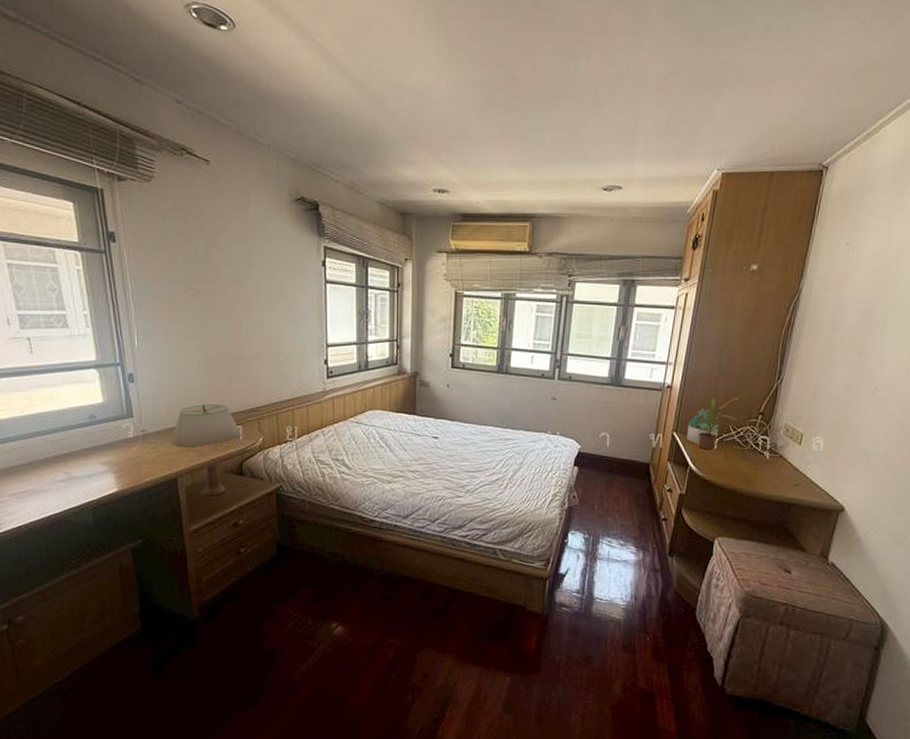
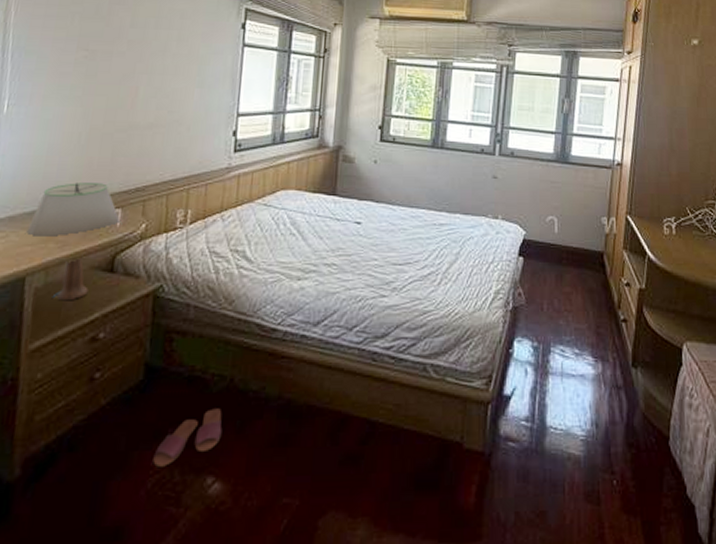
slippers: none [291,576,340,614] -> present [153,408,223,467]
succulent plant: present [686,408,719,445] -> none [641,188,676,230]
potted plant: present [697,397,739,450] -> none [651,176,695,236]

